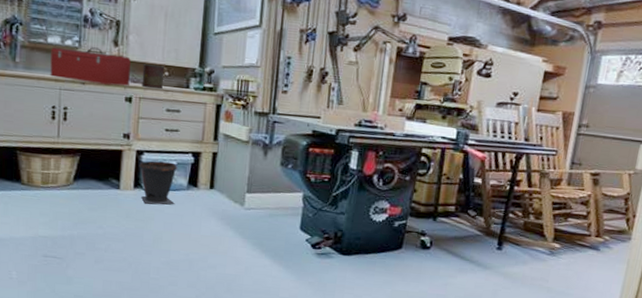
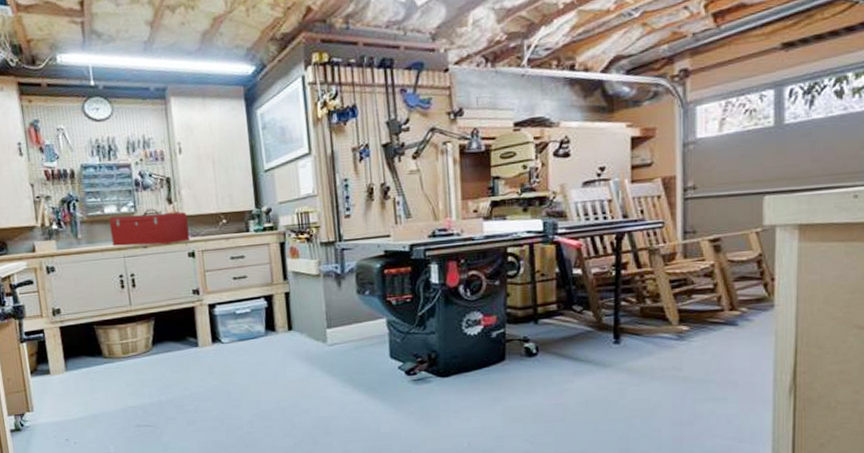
bucket: present [139,161,177,205] -> none [213,310,256,357]
paint can: present [142,64,165,90] -> none [199,214,224,240]

